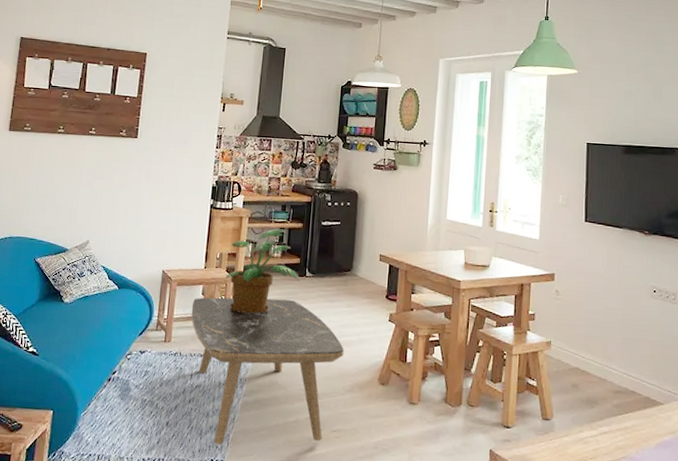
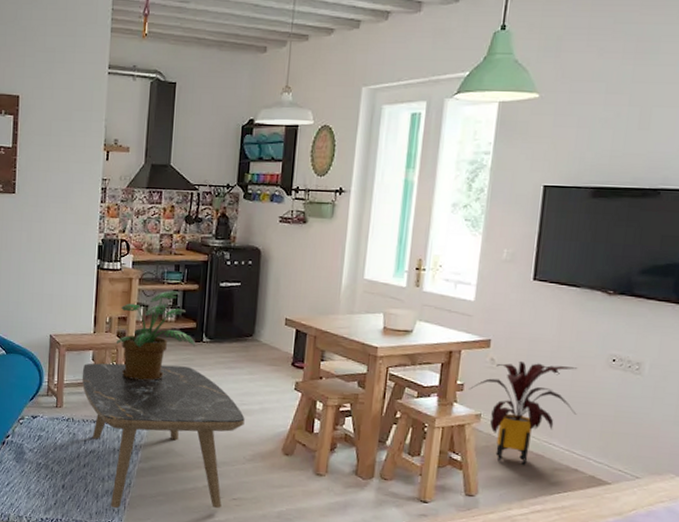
house plant: none [539,292,630,389] -> present [468,360,578,465]

